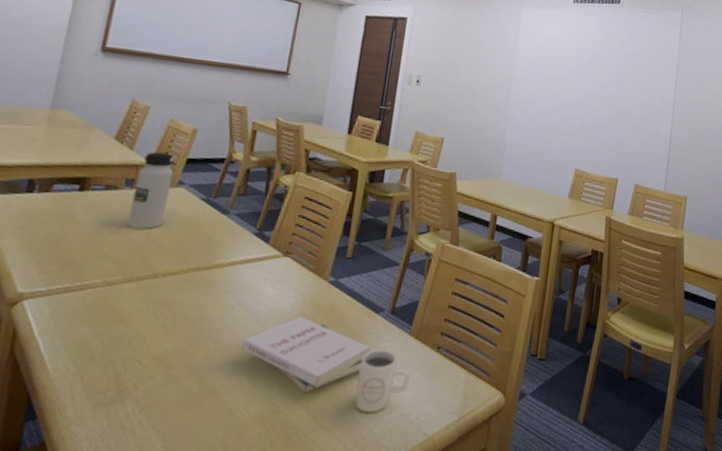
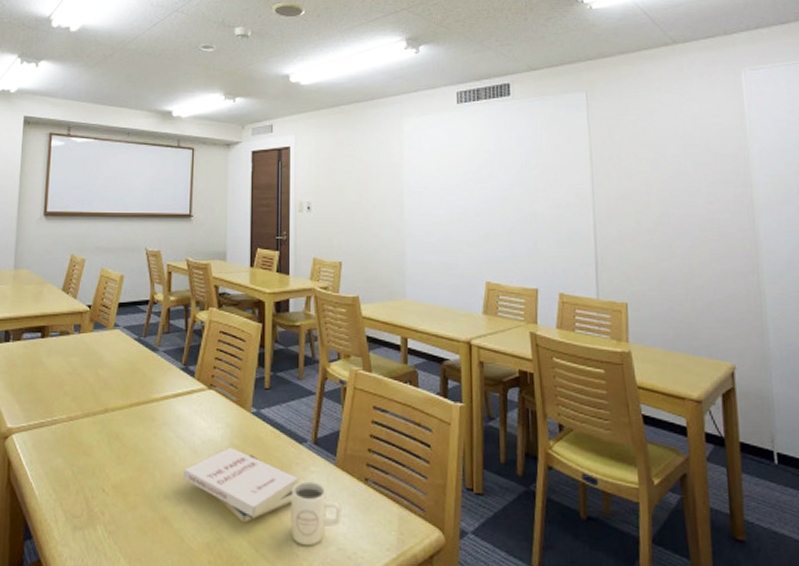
water bottle: present [127,152,174,230] -> none [80,299,110,370]

